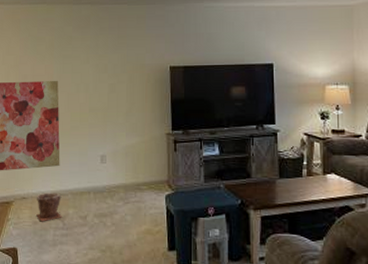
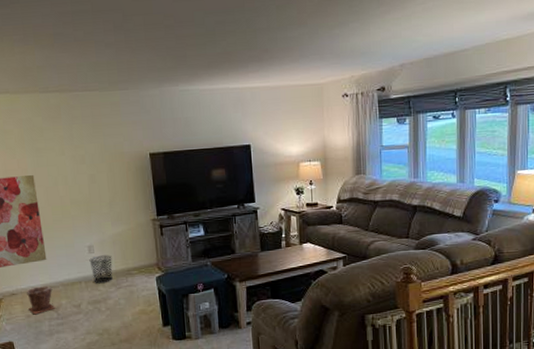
waste bin: none [100,166,123,196] -> present [89,255,113,284]

